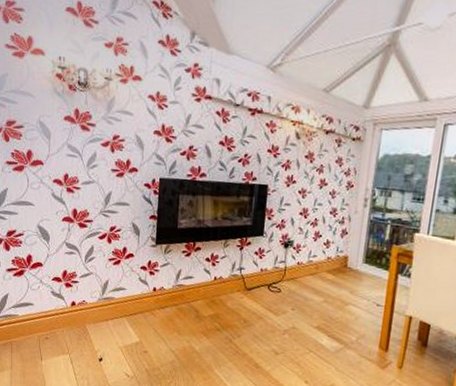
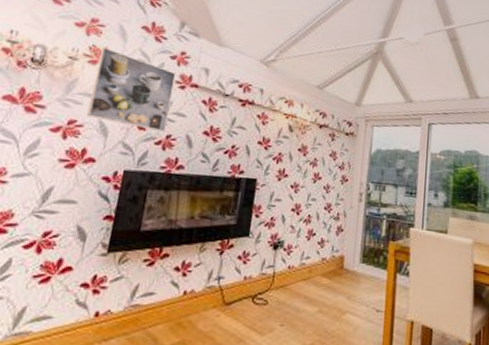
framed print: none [126,66,192,143] -> present [87,48,176,132]

